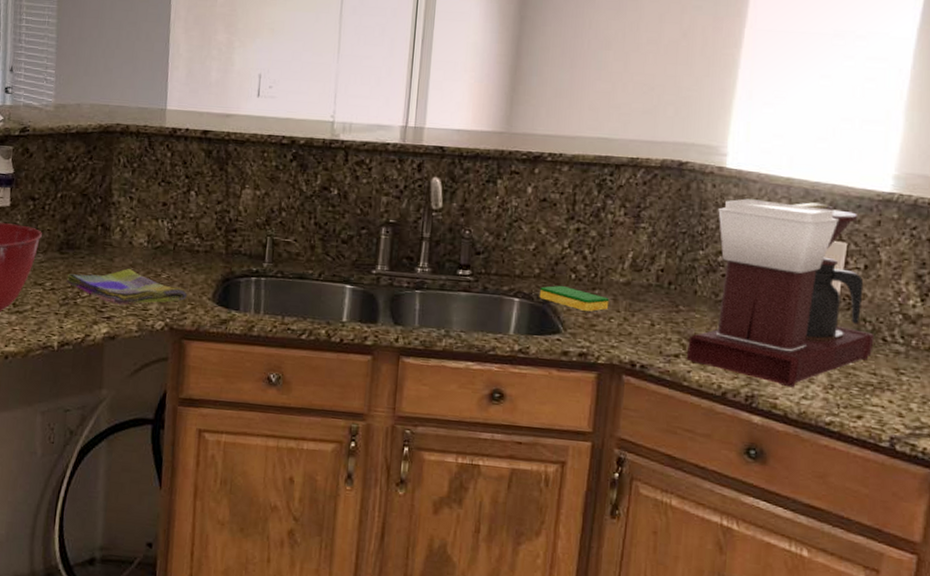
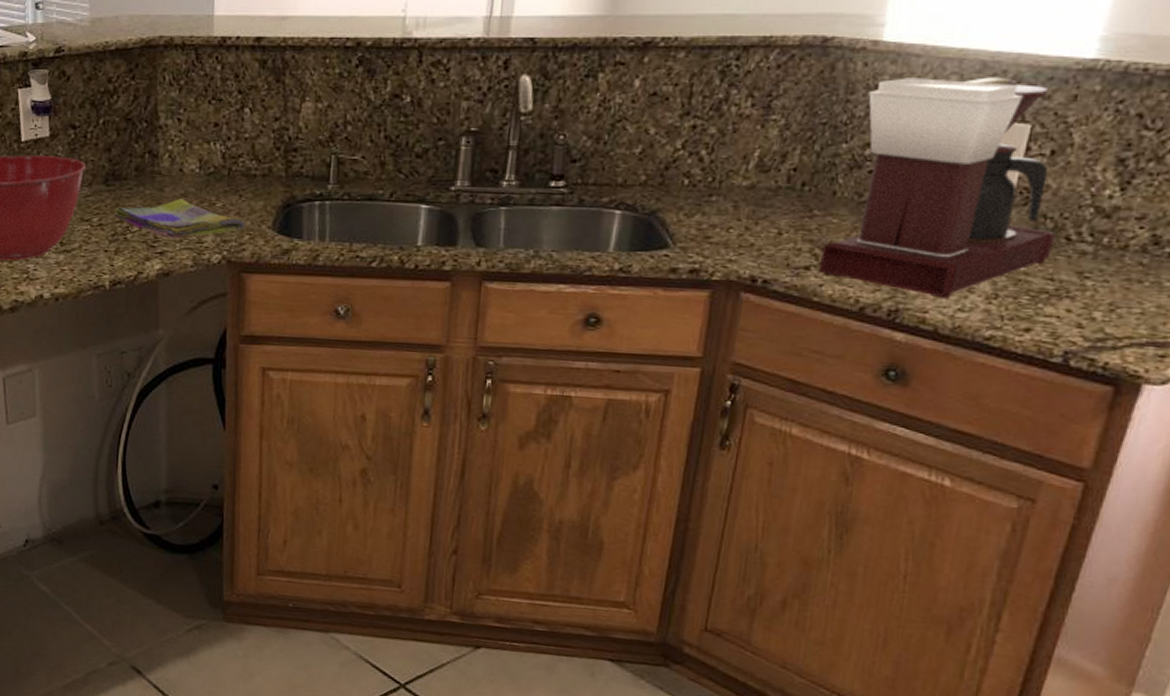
dish sponge: present [539,285,609,312] -> none [645,193,729,221]

